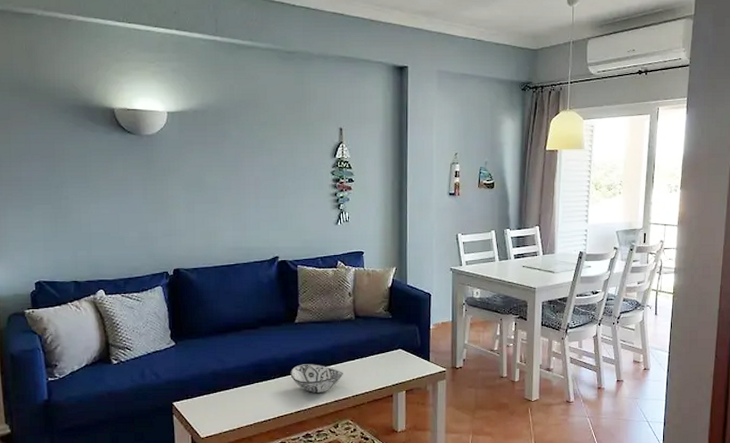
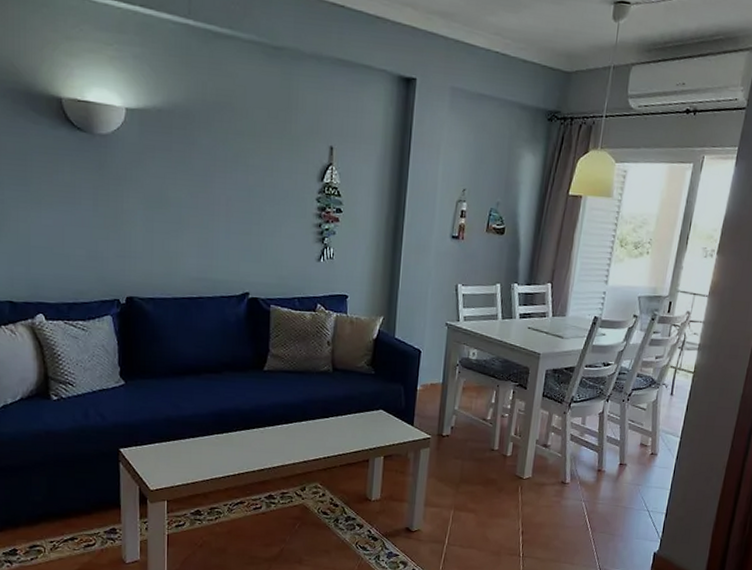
decorative bowl: present [290,364,343,394] -> none [255,417,315,452]

